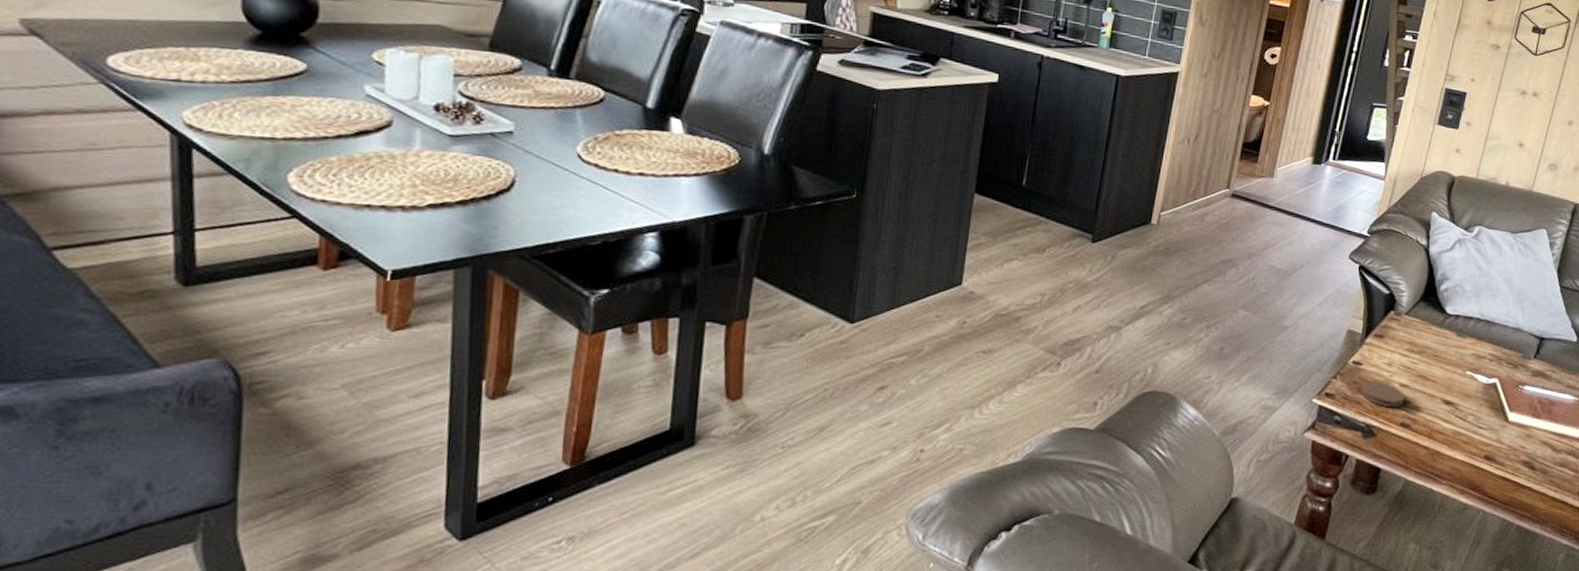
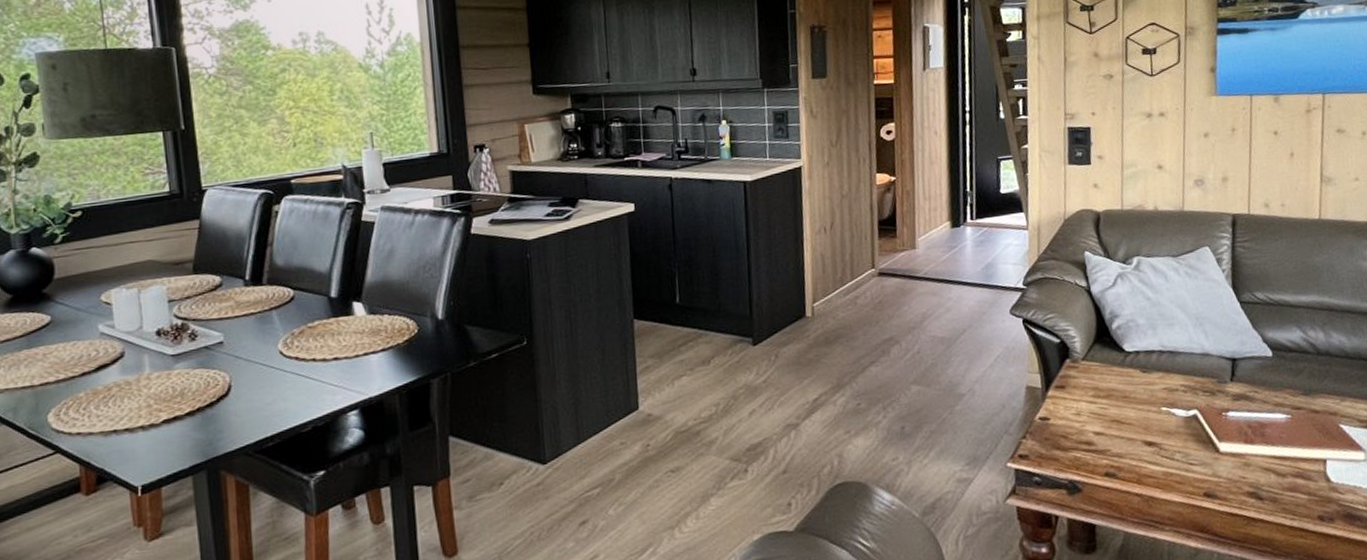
coaster: present [1360,380,1405,408] -> none [1054,433,1103,460]

